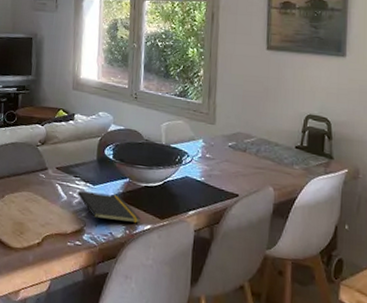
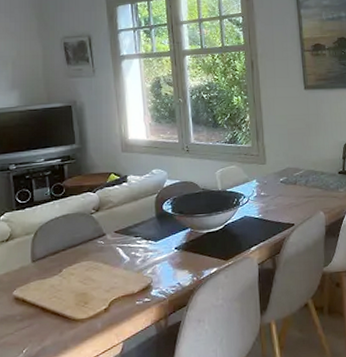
notepad: present [77,191,140,228] -> none [139,246,206,282]

